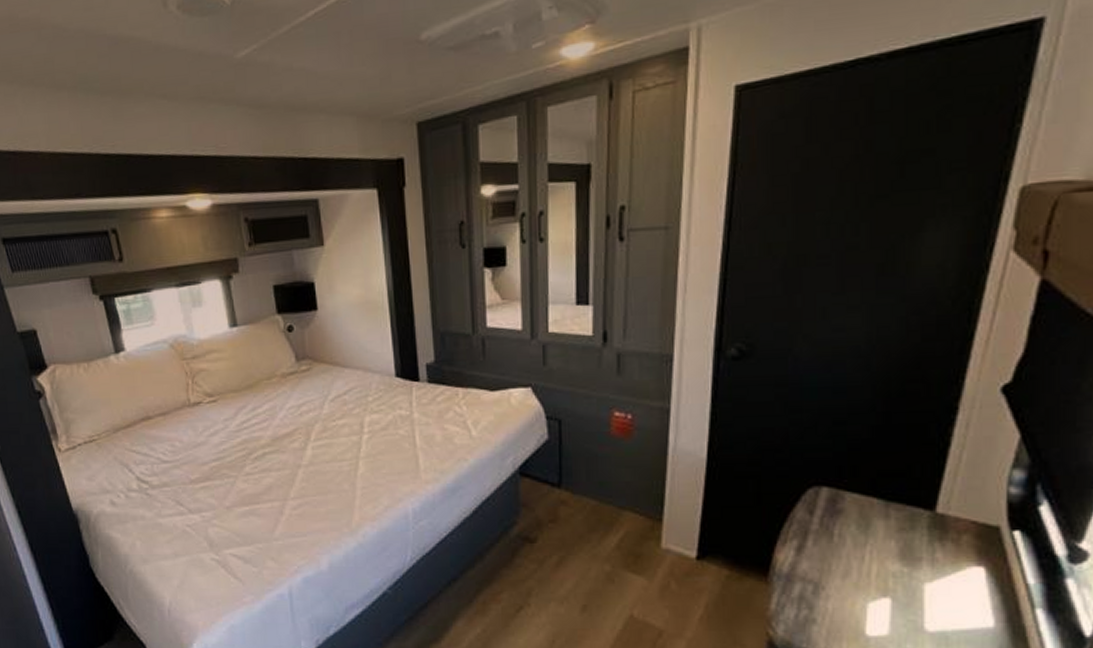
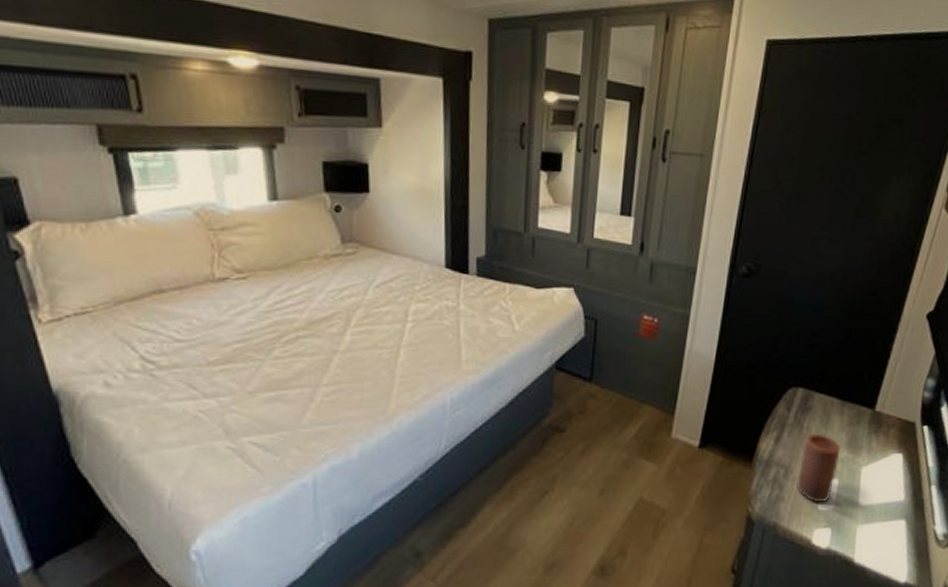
candle: none [830,542,890,627] -> present [796,433,841,503]

